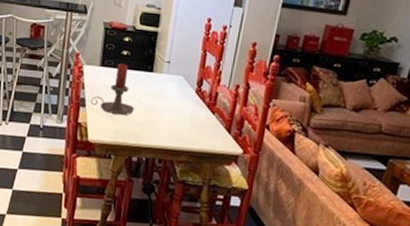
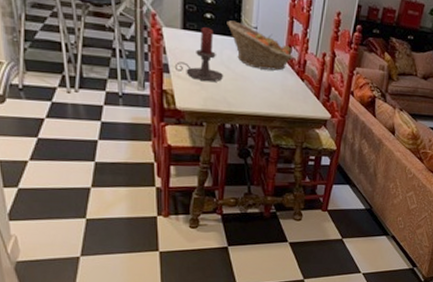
fruit basket: none [141,56,205,104] -> present [227,20,293,71]

